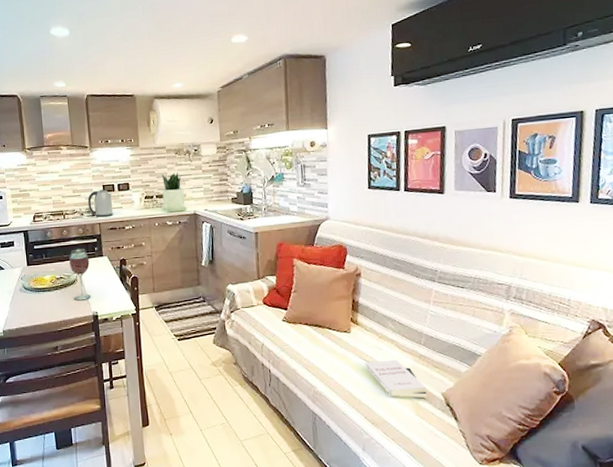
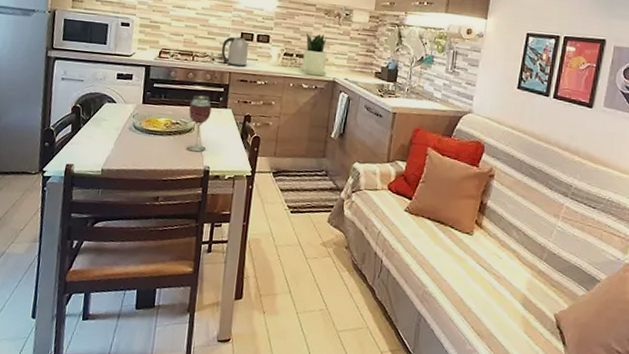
books: present [364,359,427,399] -> none [481,268,540,317]

